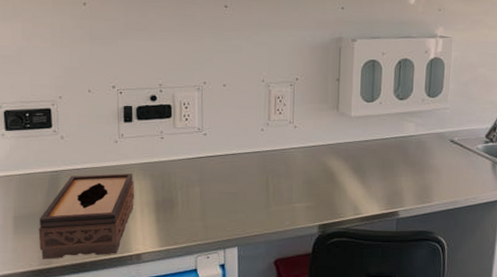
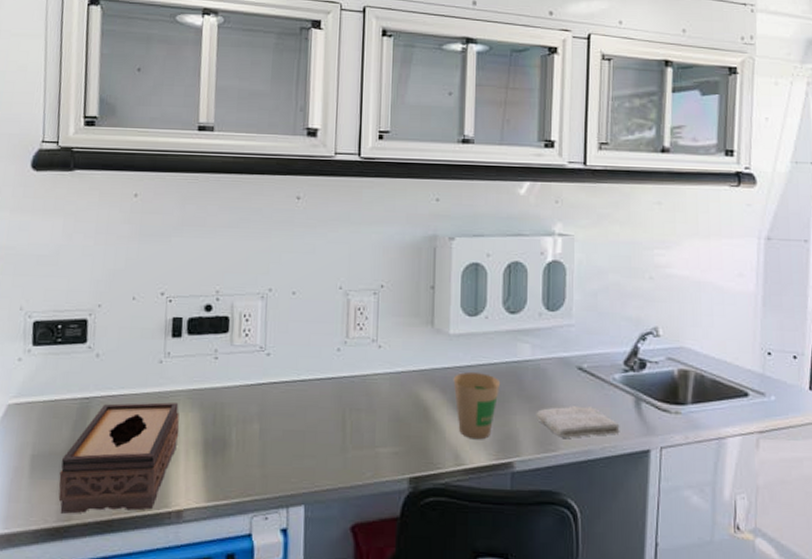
paper cup: none [353,146,391,196] -> present [453,372,501,440]
washcloth: none [417,169,480,193] -> present [536,406,620,438]

